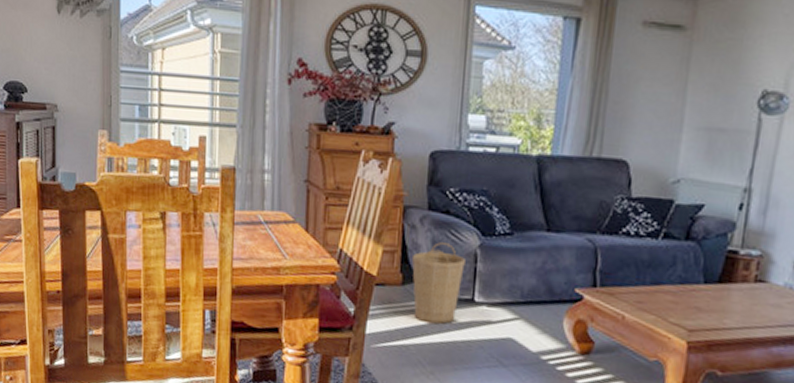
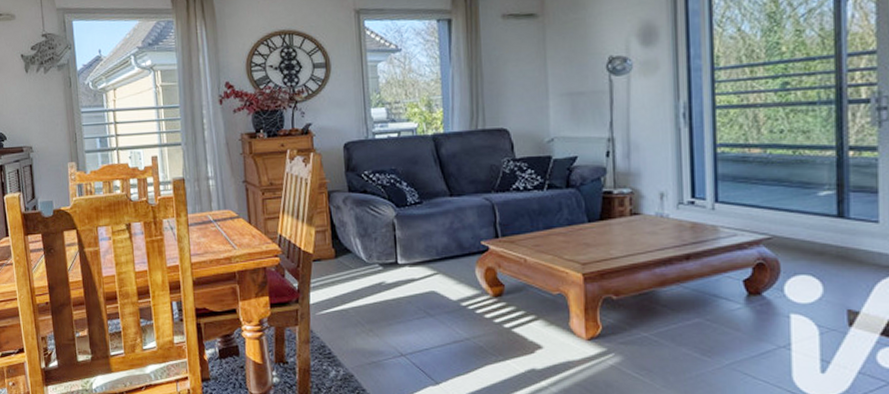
basket: present [411,242,465,325] -> none [340,218,386,288]

